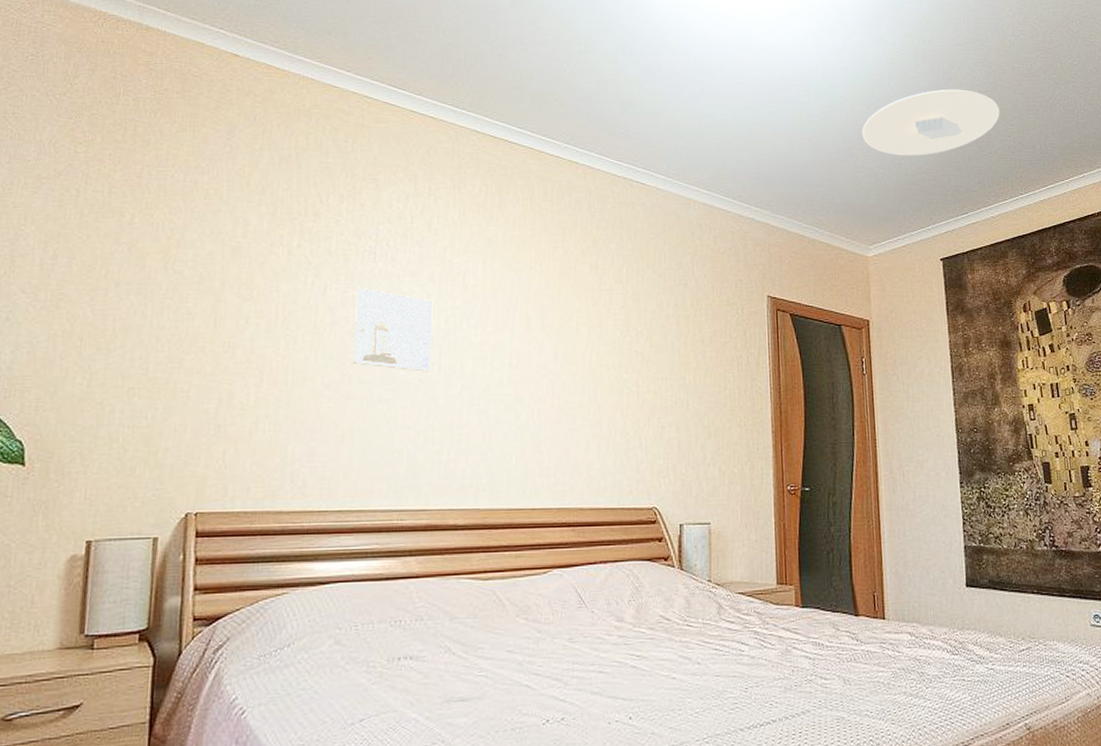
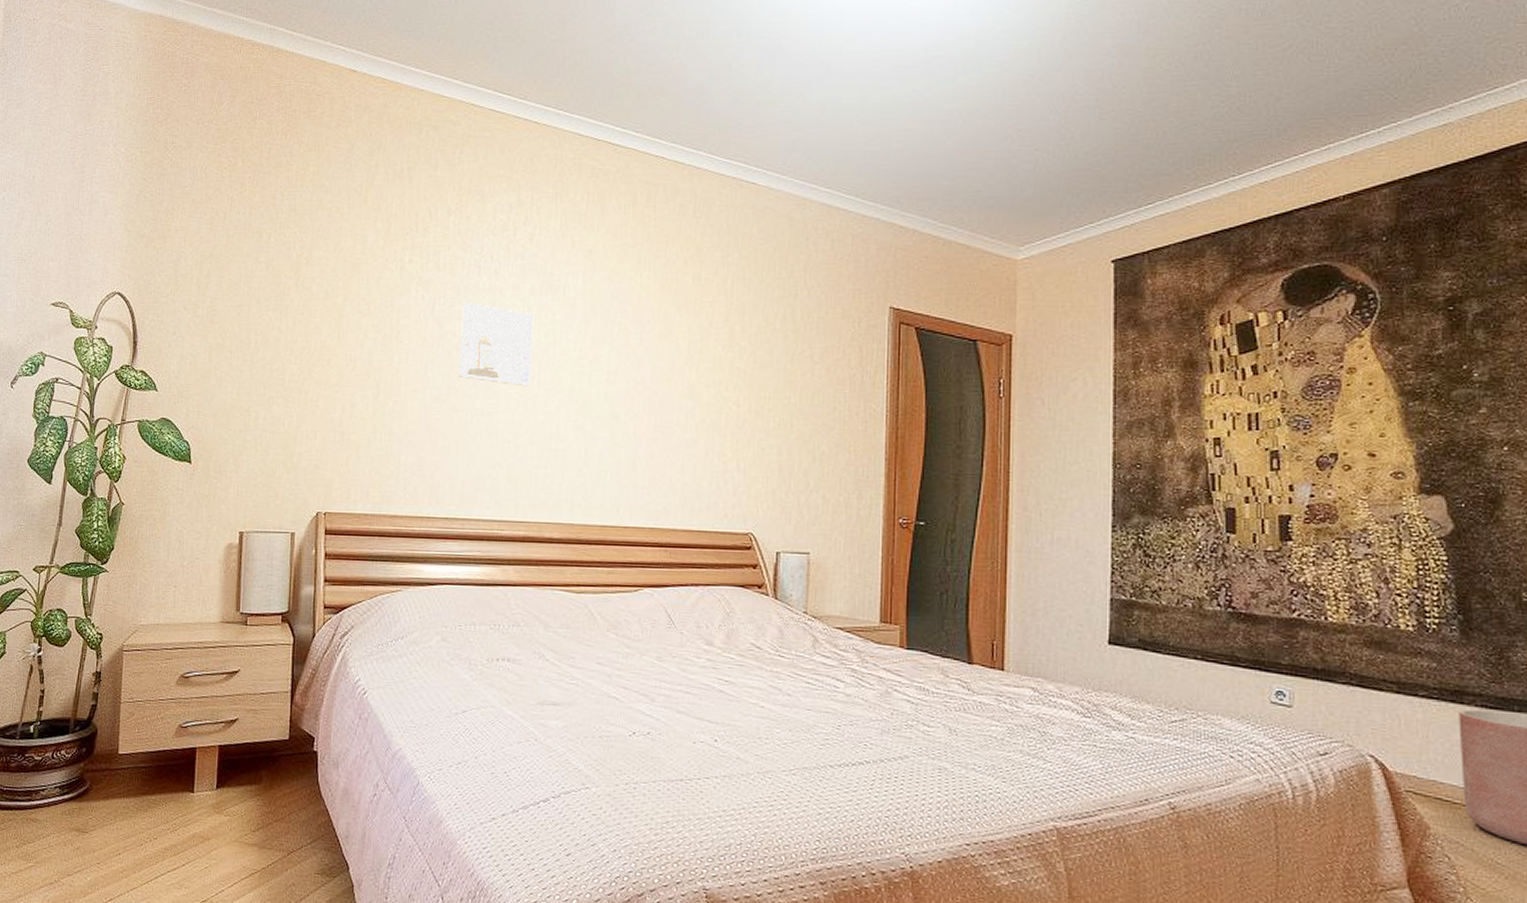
ceiling light: present [862,89,1000,156] -> none [1021,44,1213,135]

